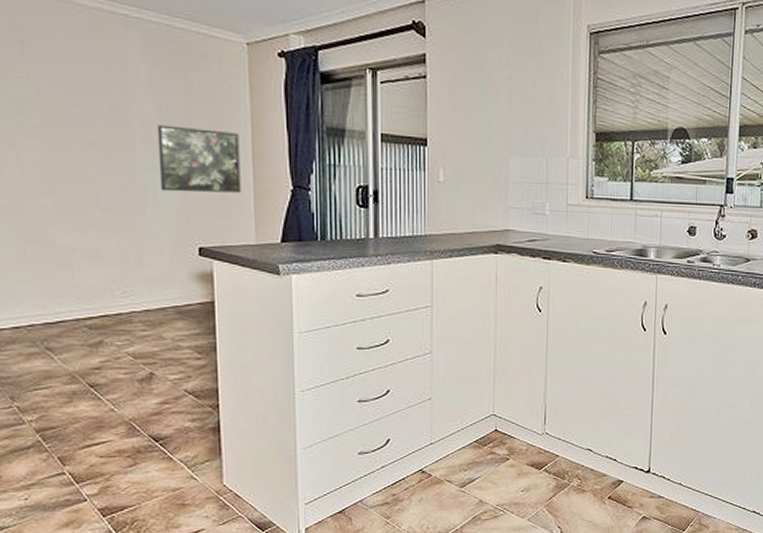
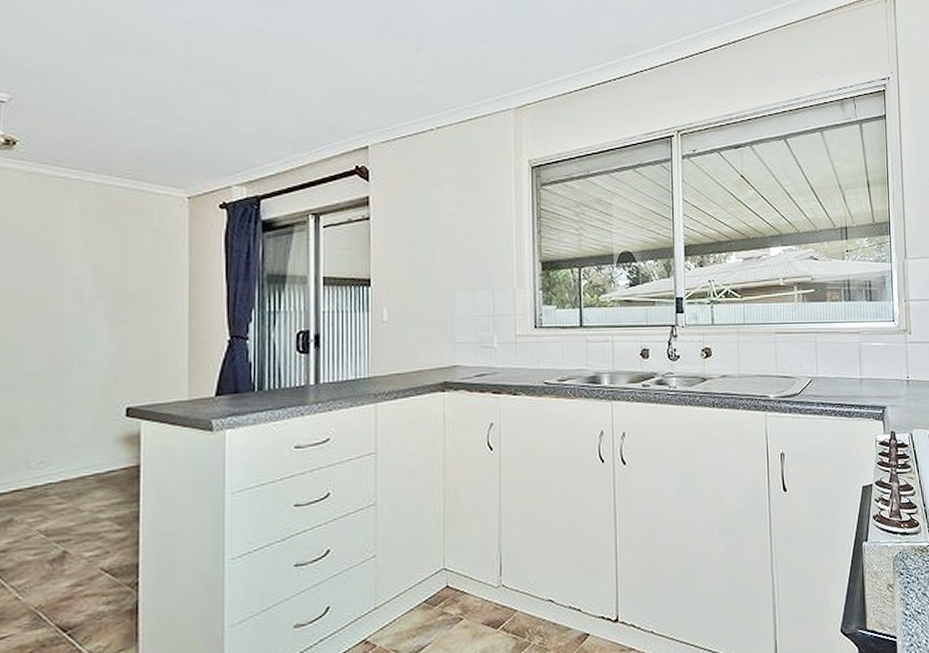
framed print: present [157,124,241,193] -> none [88,283,176,351]

